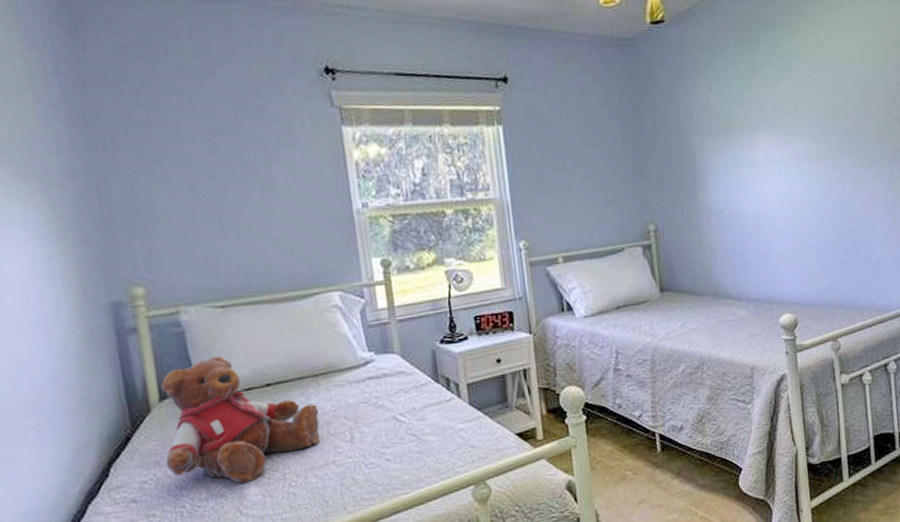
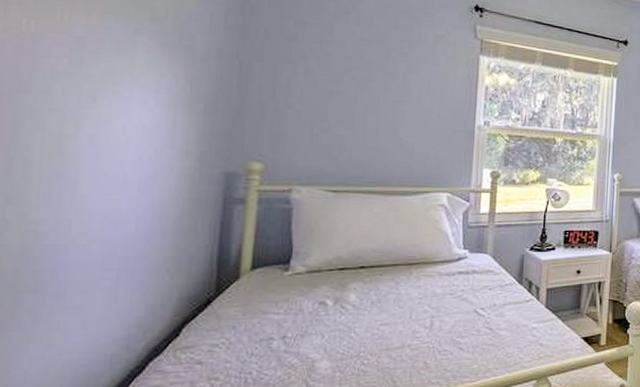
teddy bear: present [161,356,321,485] -> none [242,234,406,357]

